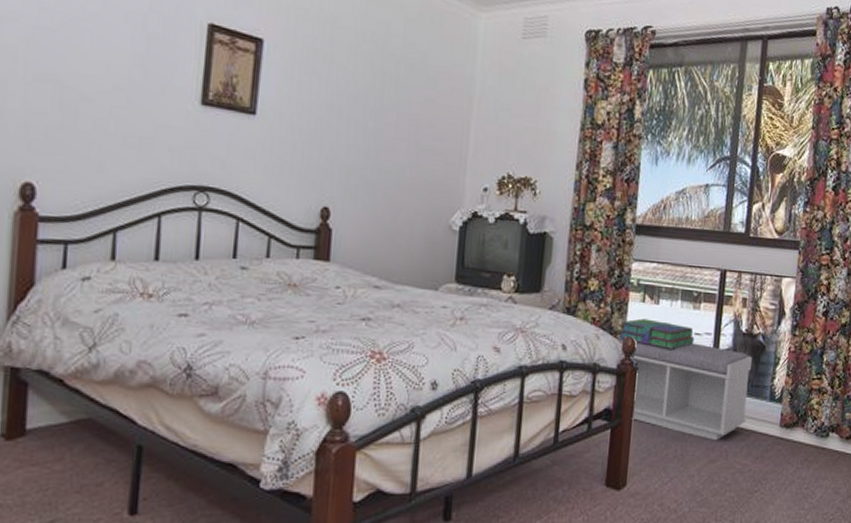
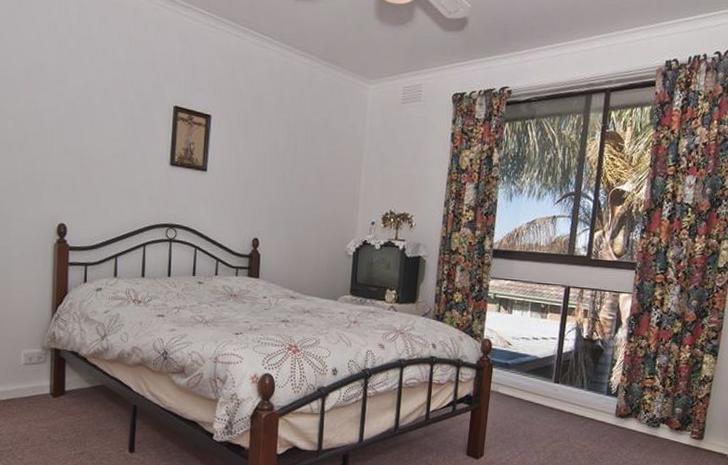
bench: present [617,337,752,441] -> none [477,339,592,425]
stack of books: present [619,318,695,349] -> none [478,325,542,350]

